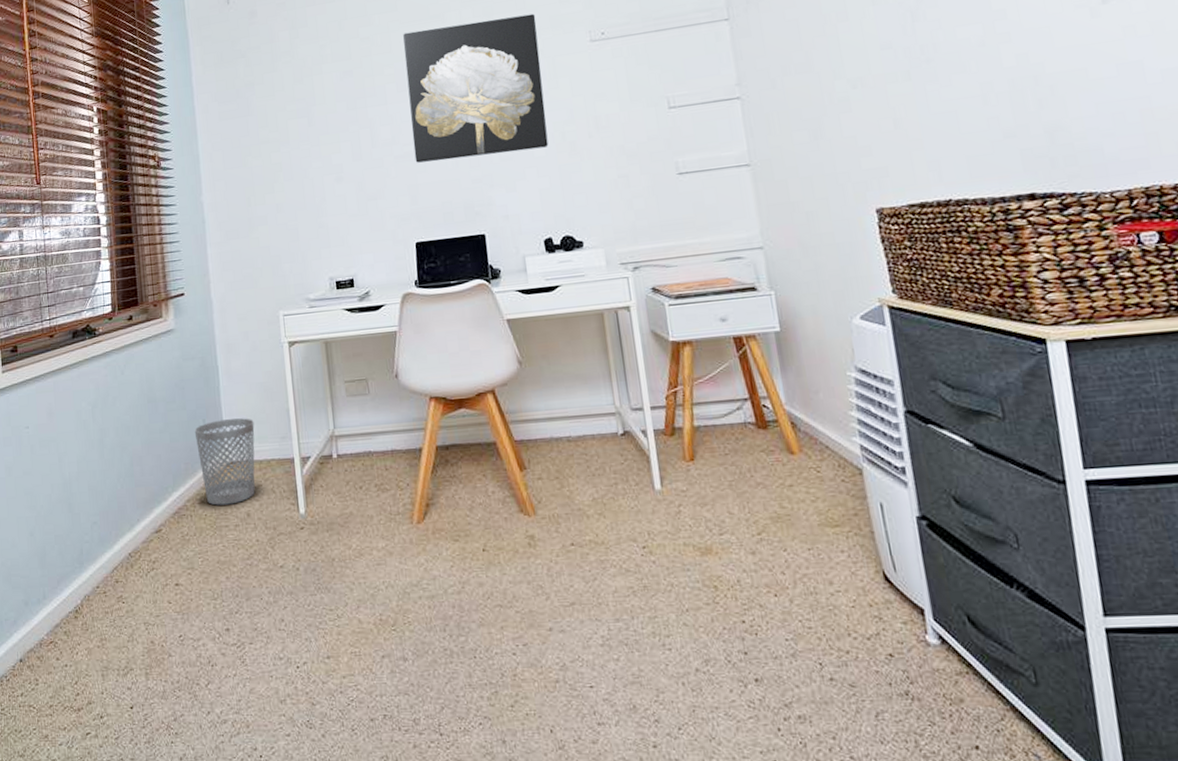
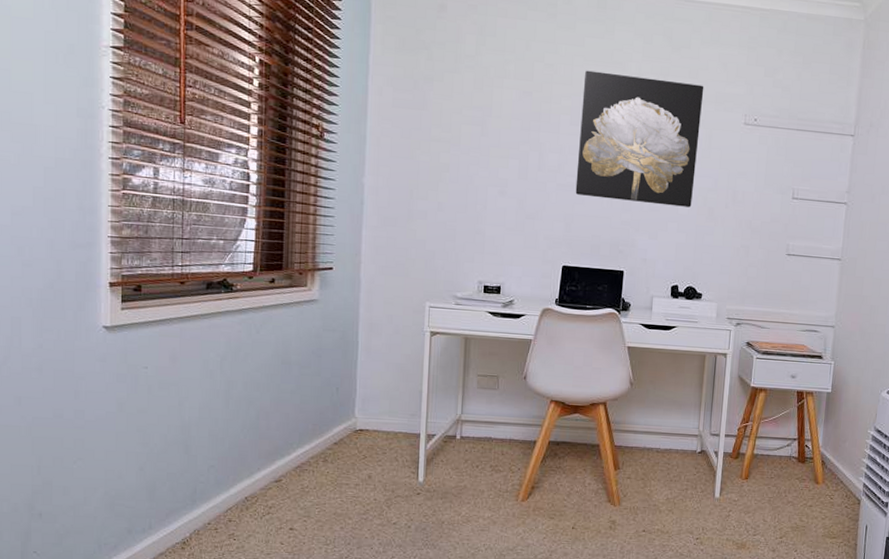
wastebasket: present [194,418,255,506] -> none [326,390,387,466]

